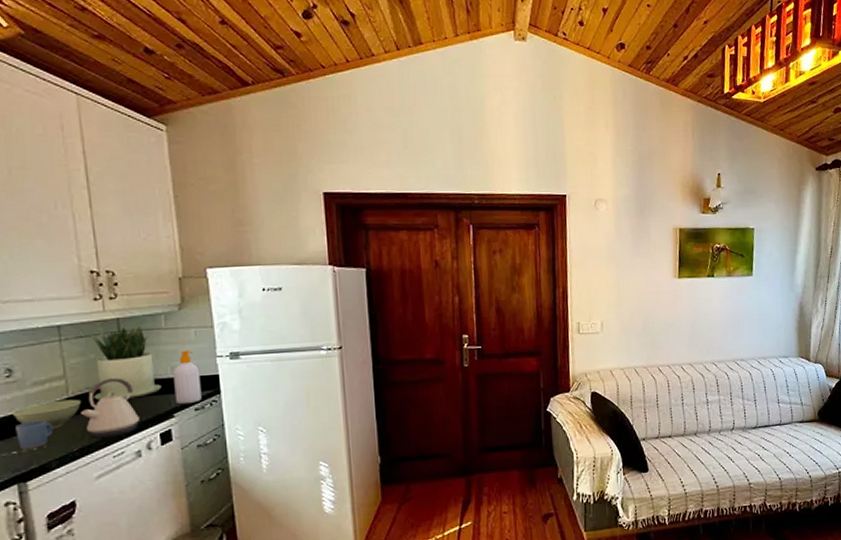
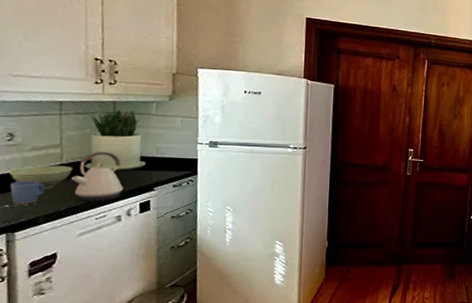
soap bottle: present [173,350,202,405] -> none [156,135,182,181]

